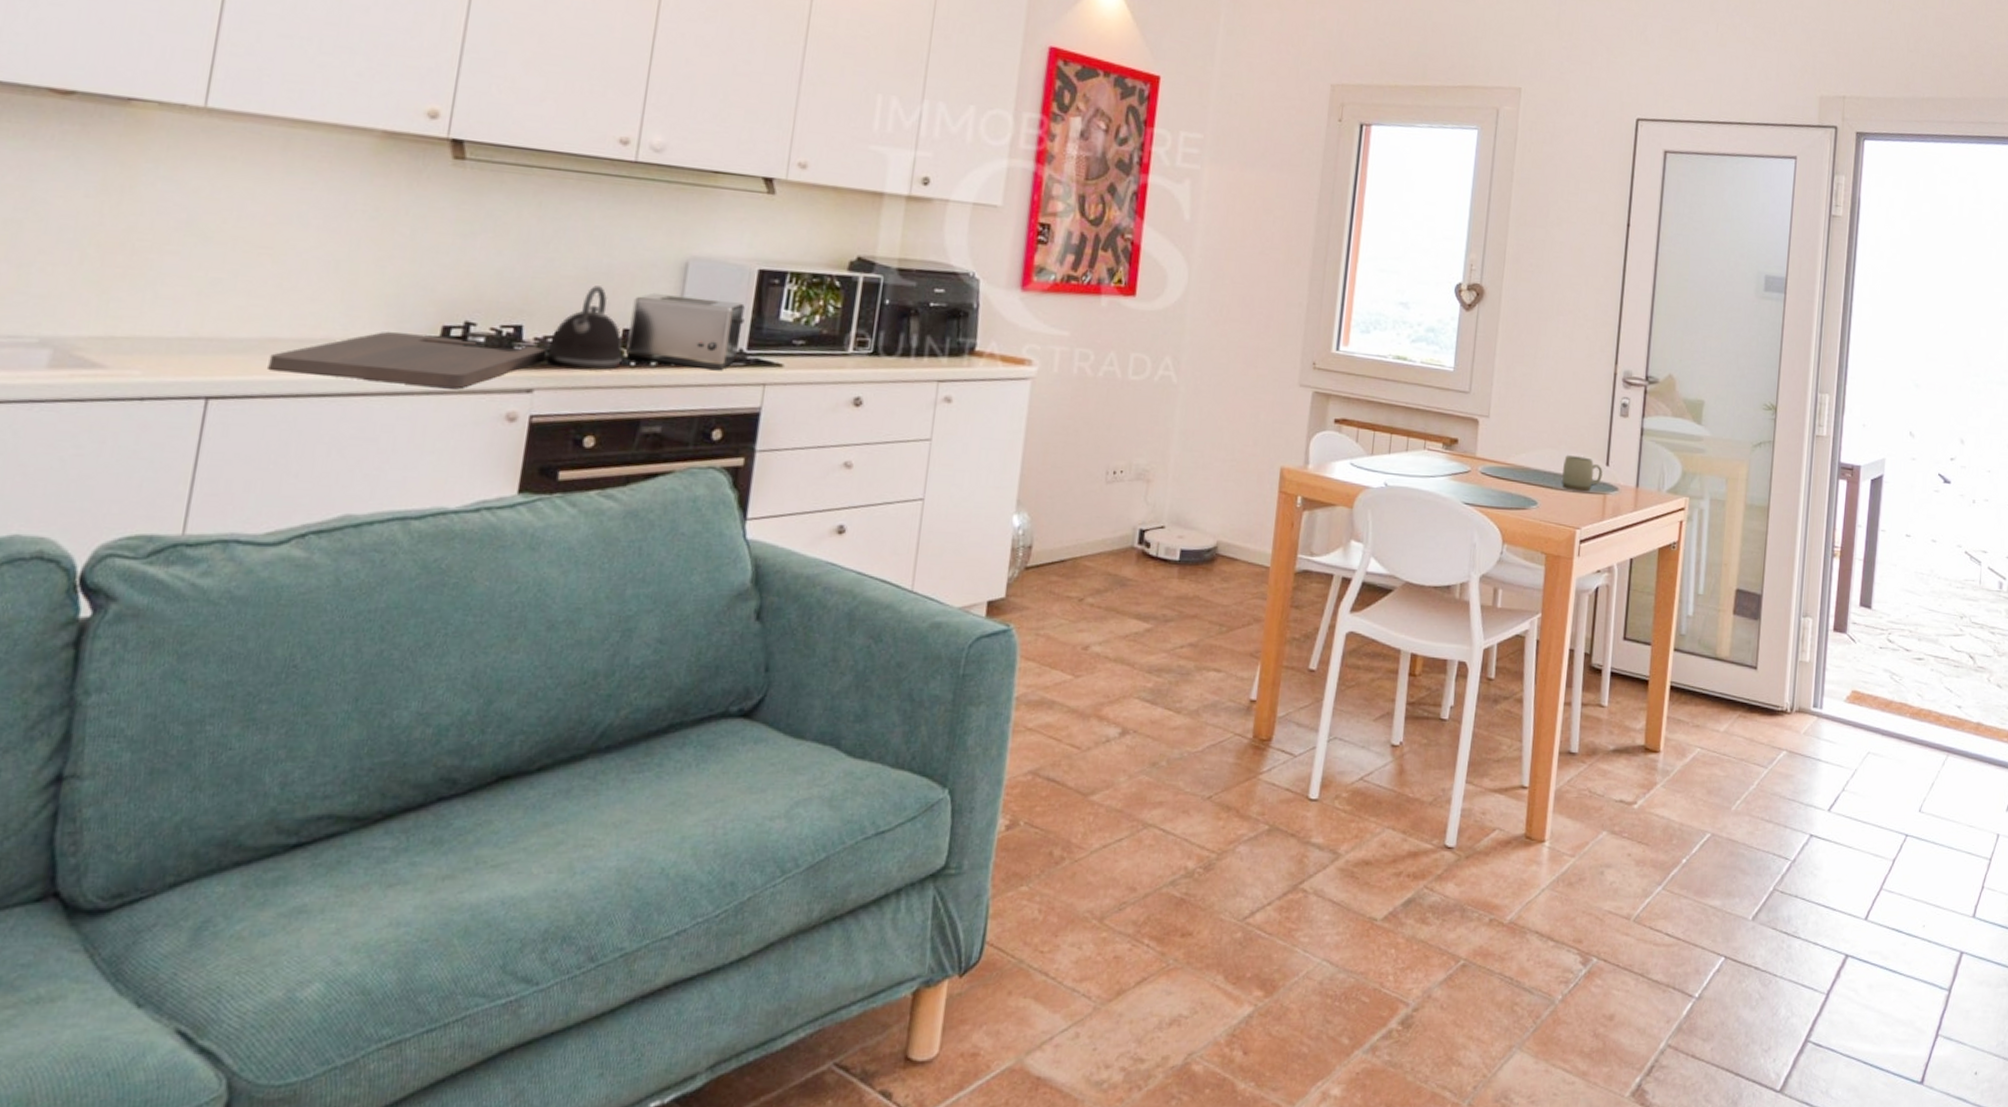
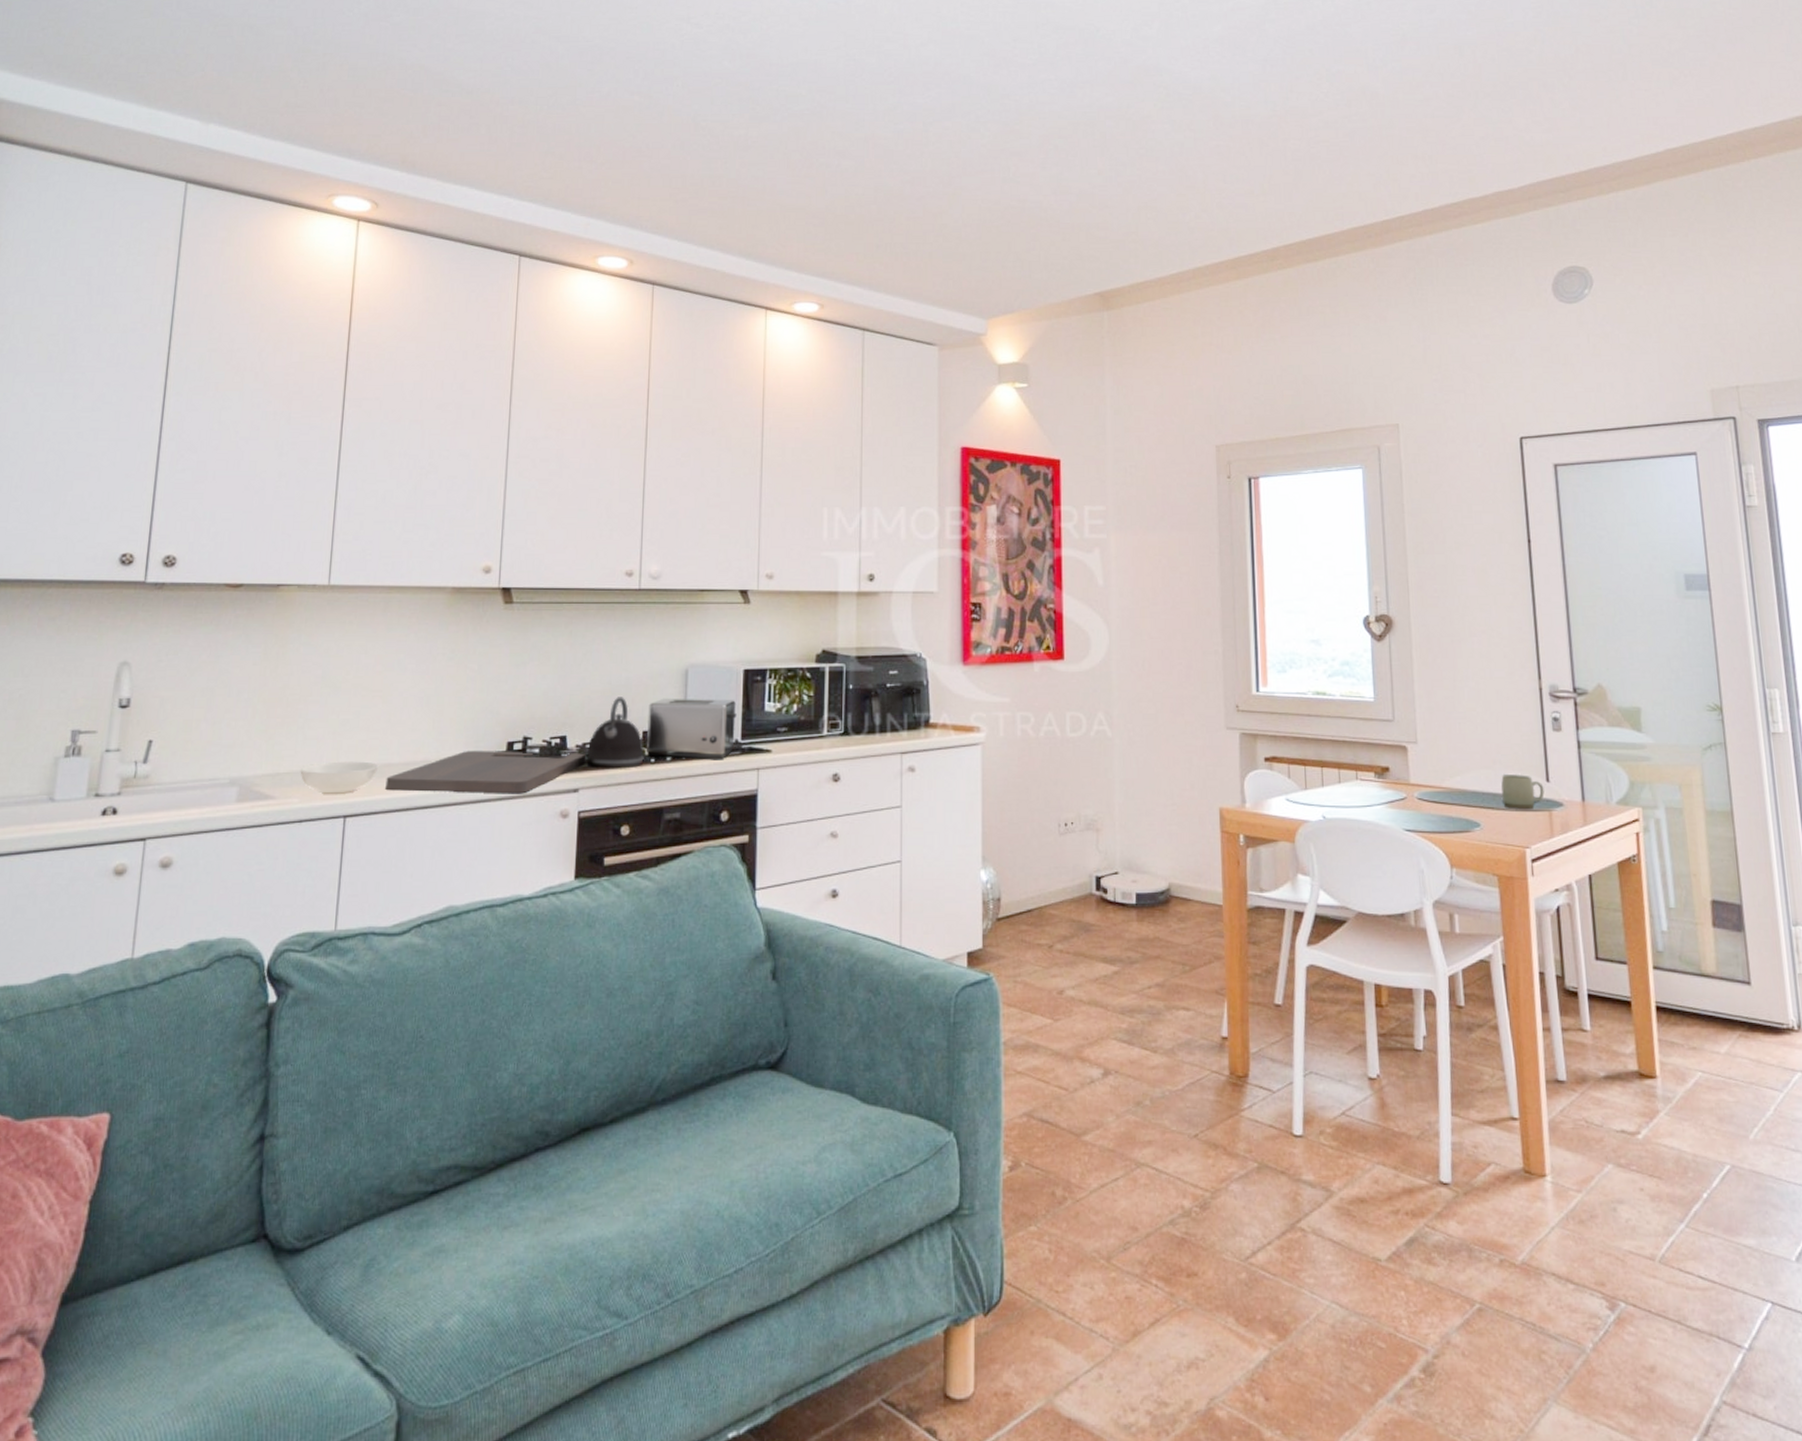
bowl: none [145,329,261,370] -> present [300,761,379,795]

